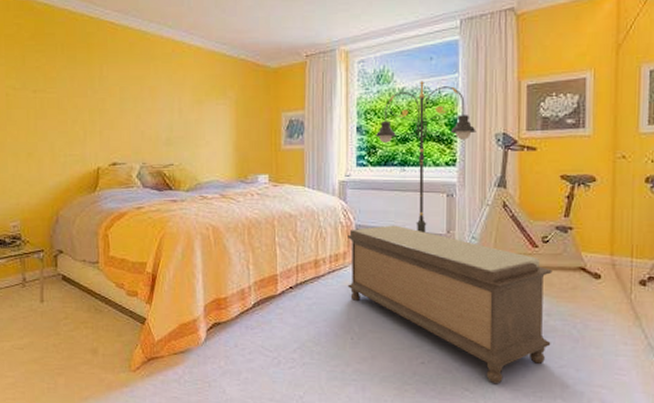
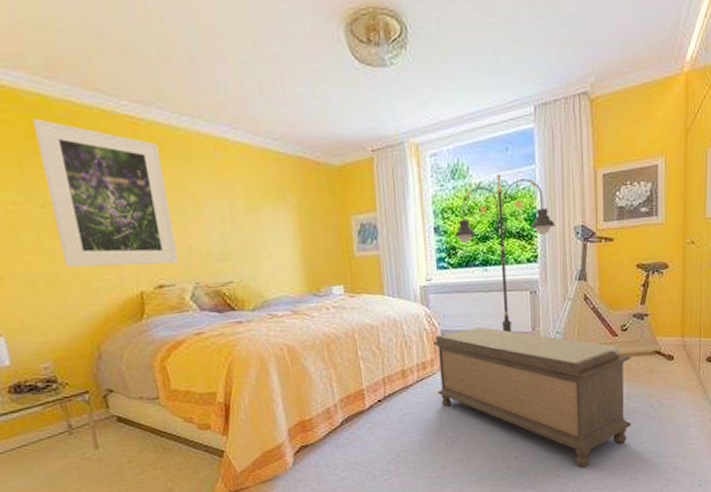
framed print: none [38,23,131,145] -> present [32,119,178,268]

